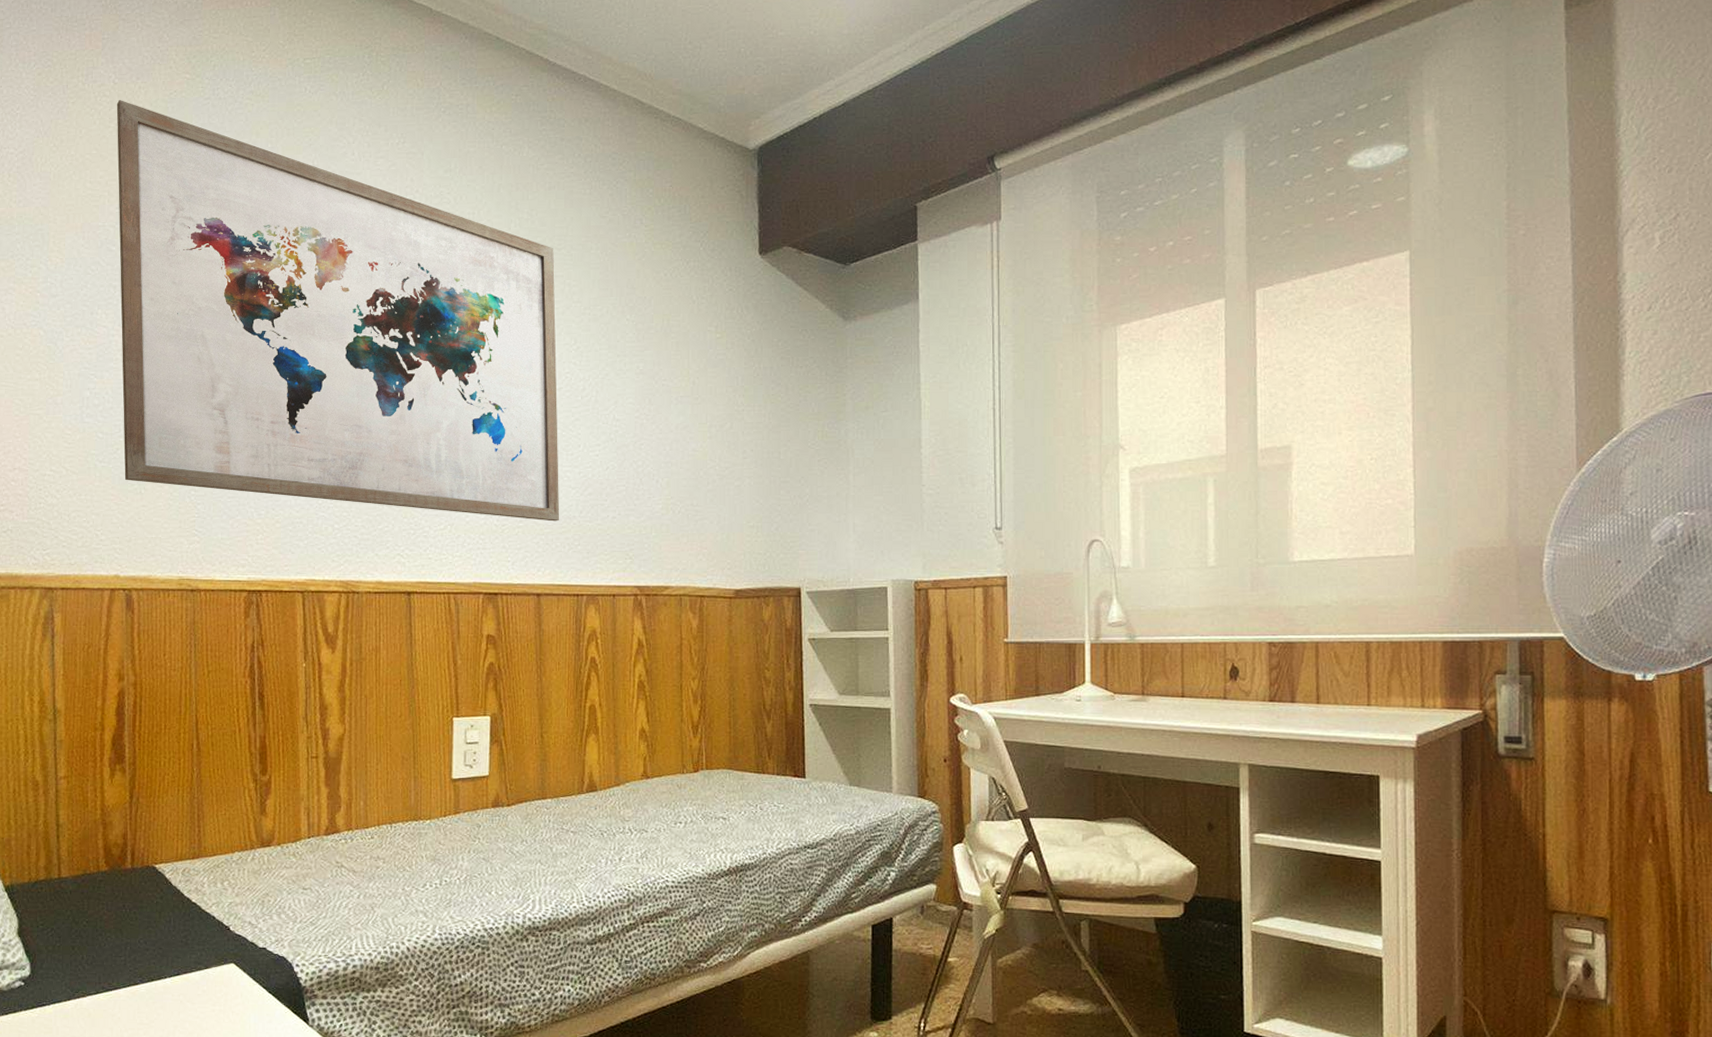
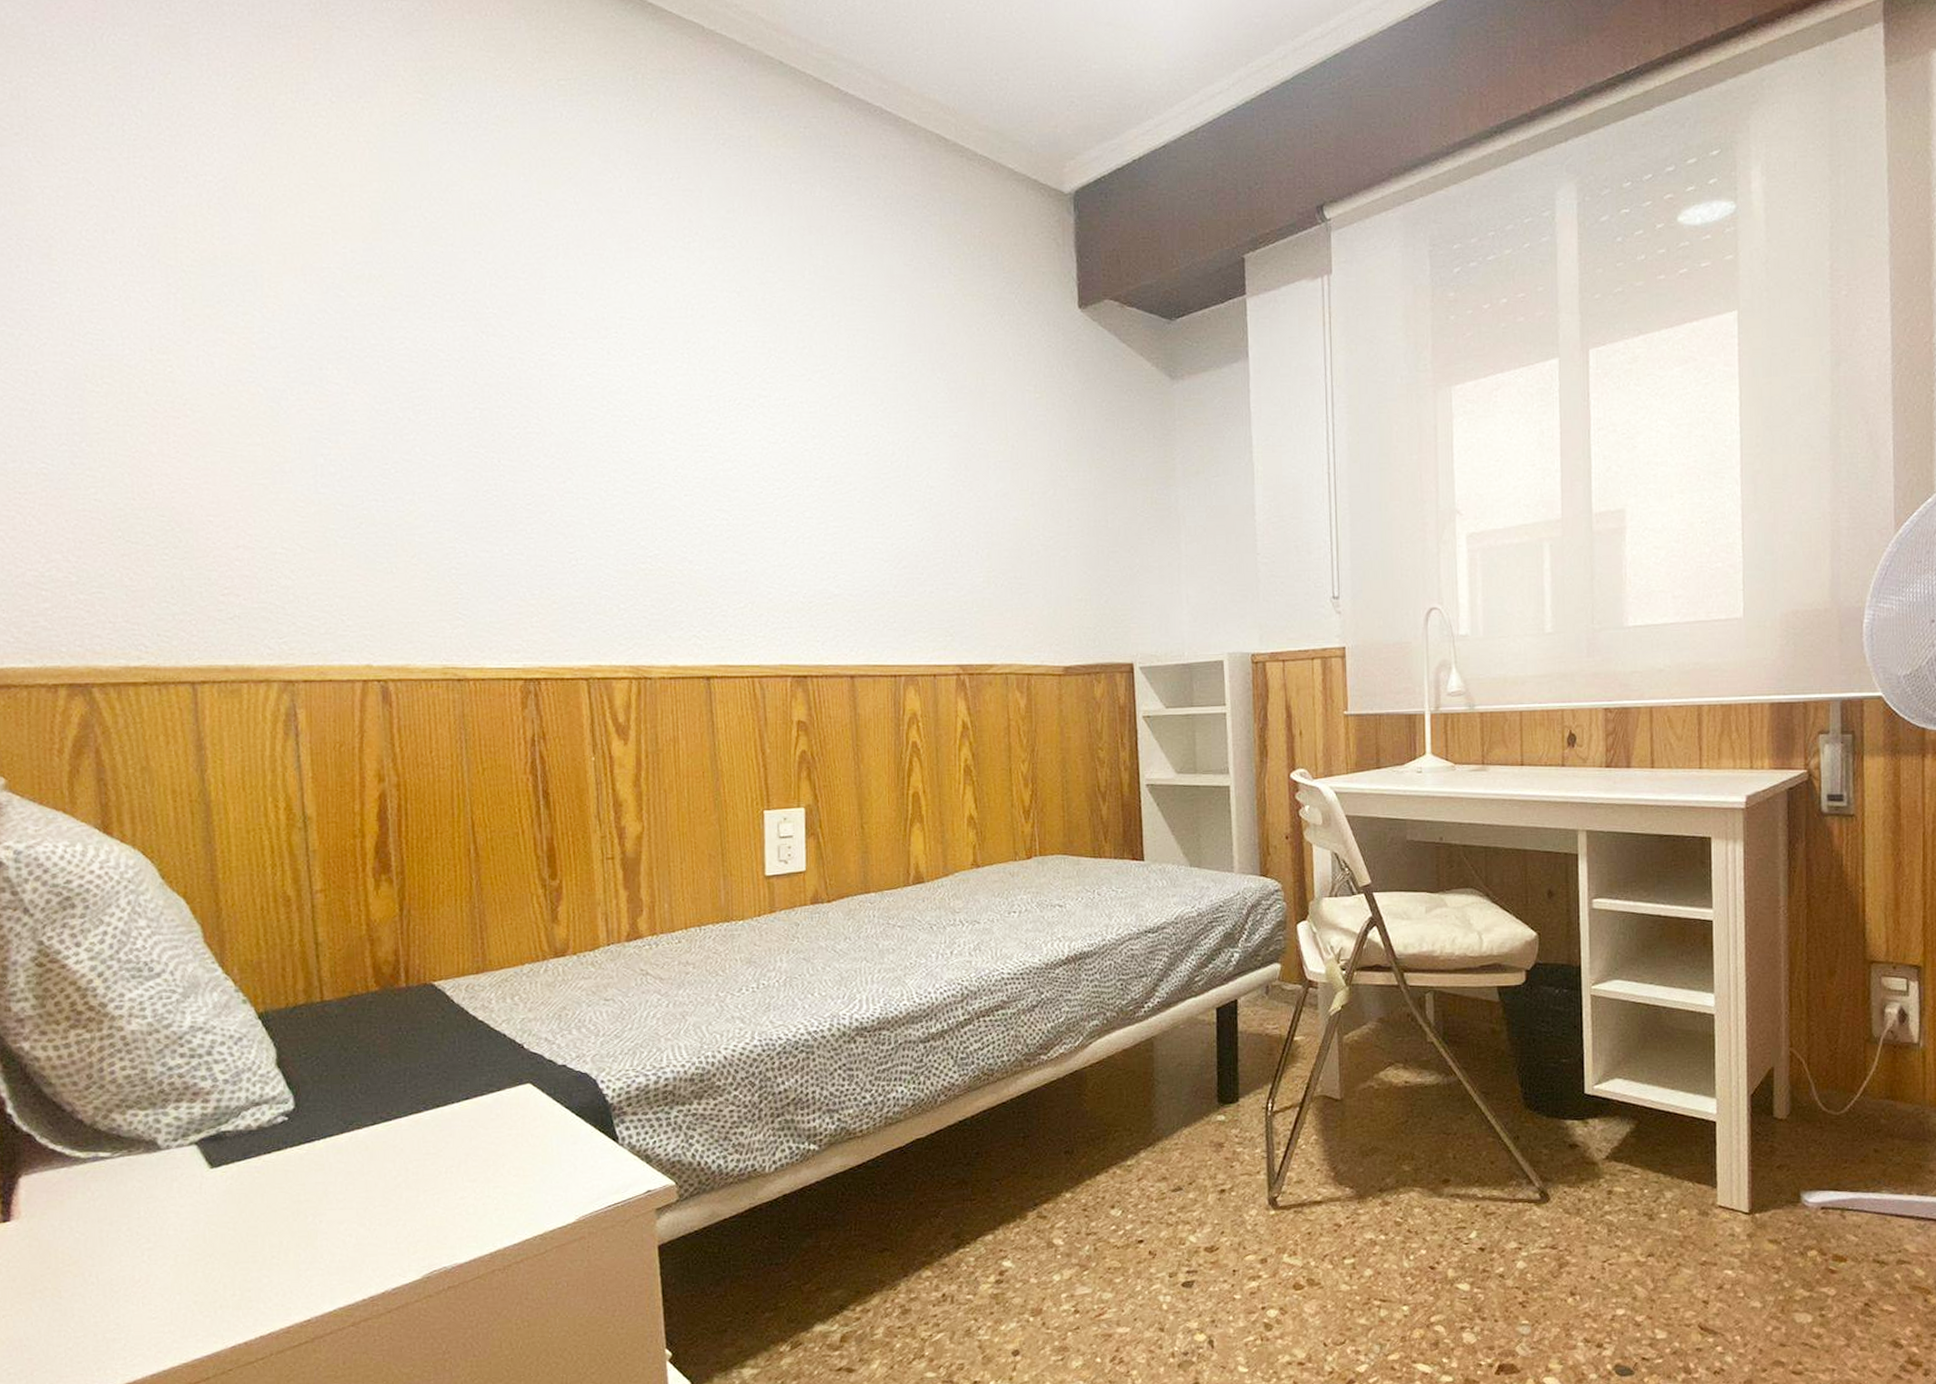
wall art: present [116,100,560,522] -> none [335,122,873,598]

